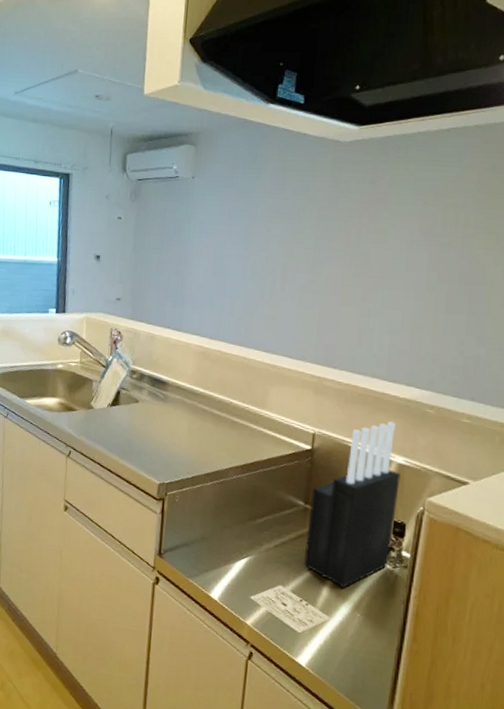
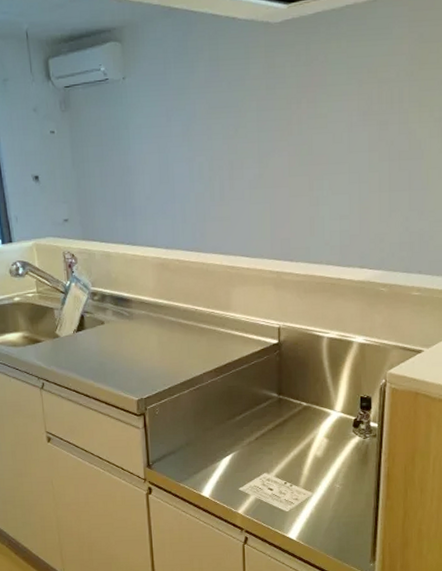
knife block: present [304,421,401,588] -> none [283,305,362,465]

